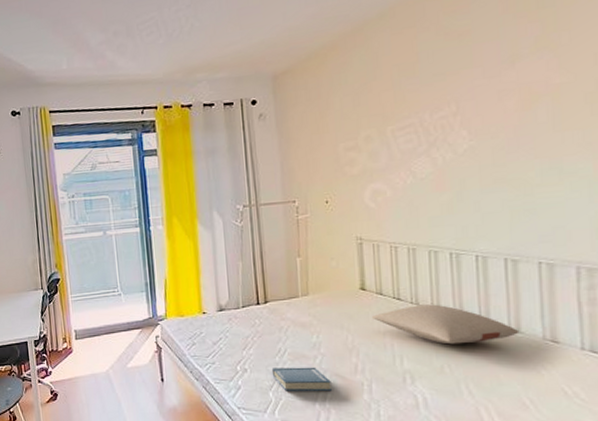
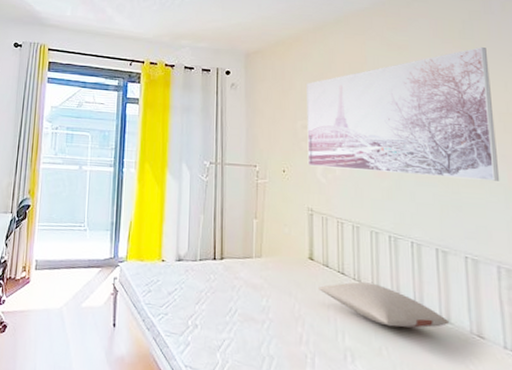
hardback book: present [271,367,332,392] -> none [221,327,277,361]
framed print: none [347,13,584,192] -> present [307,46,500,181]

